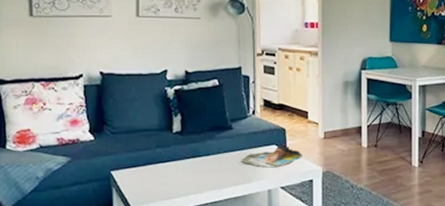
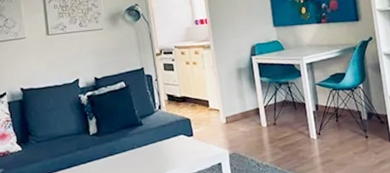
magazine: present [241,142,303,168] -> none [154,131,210,157]

